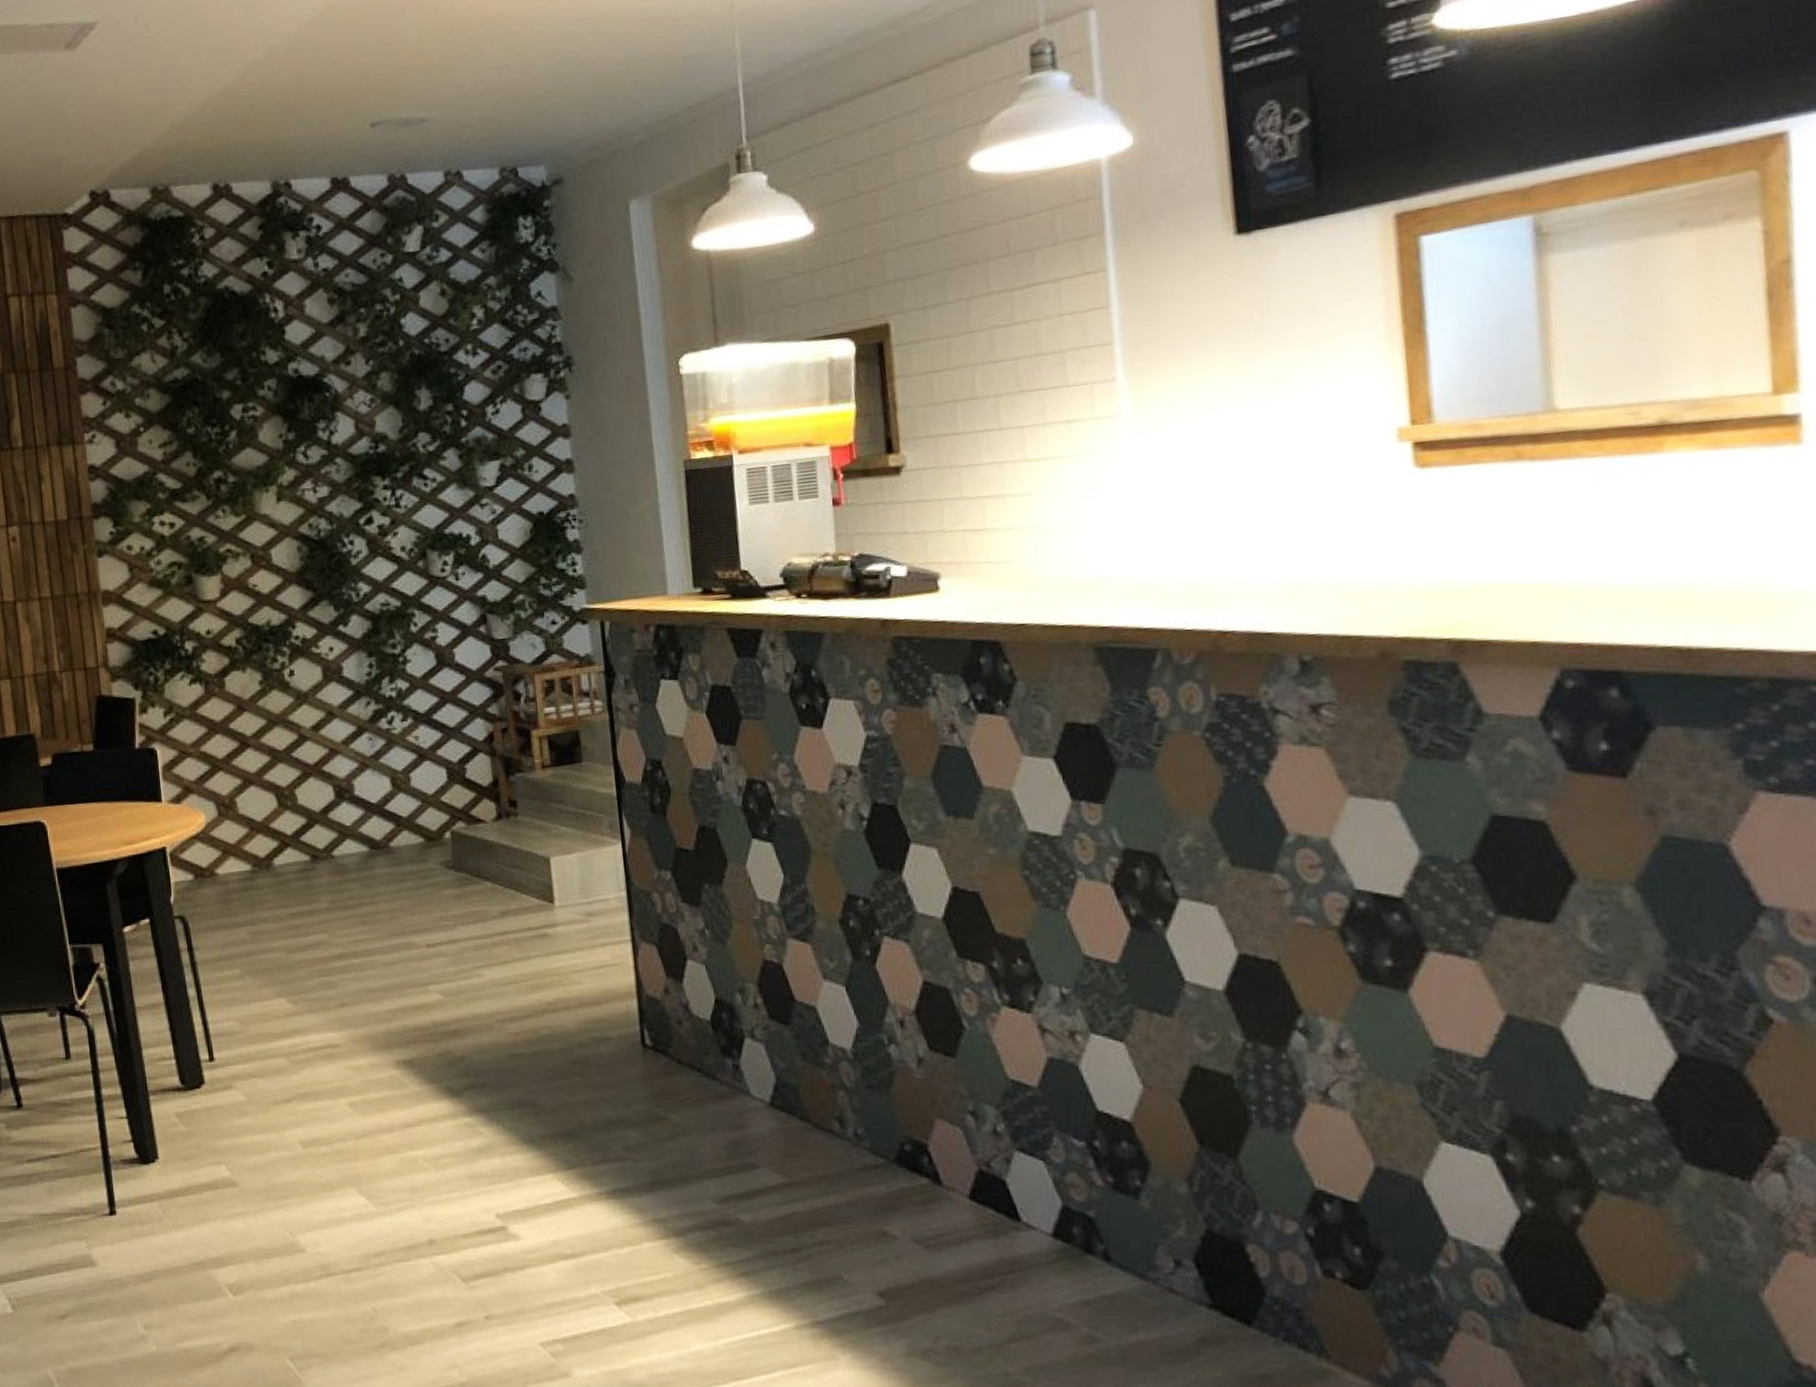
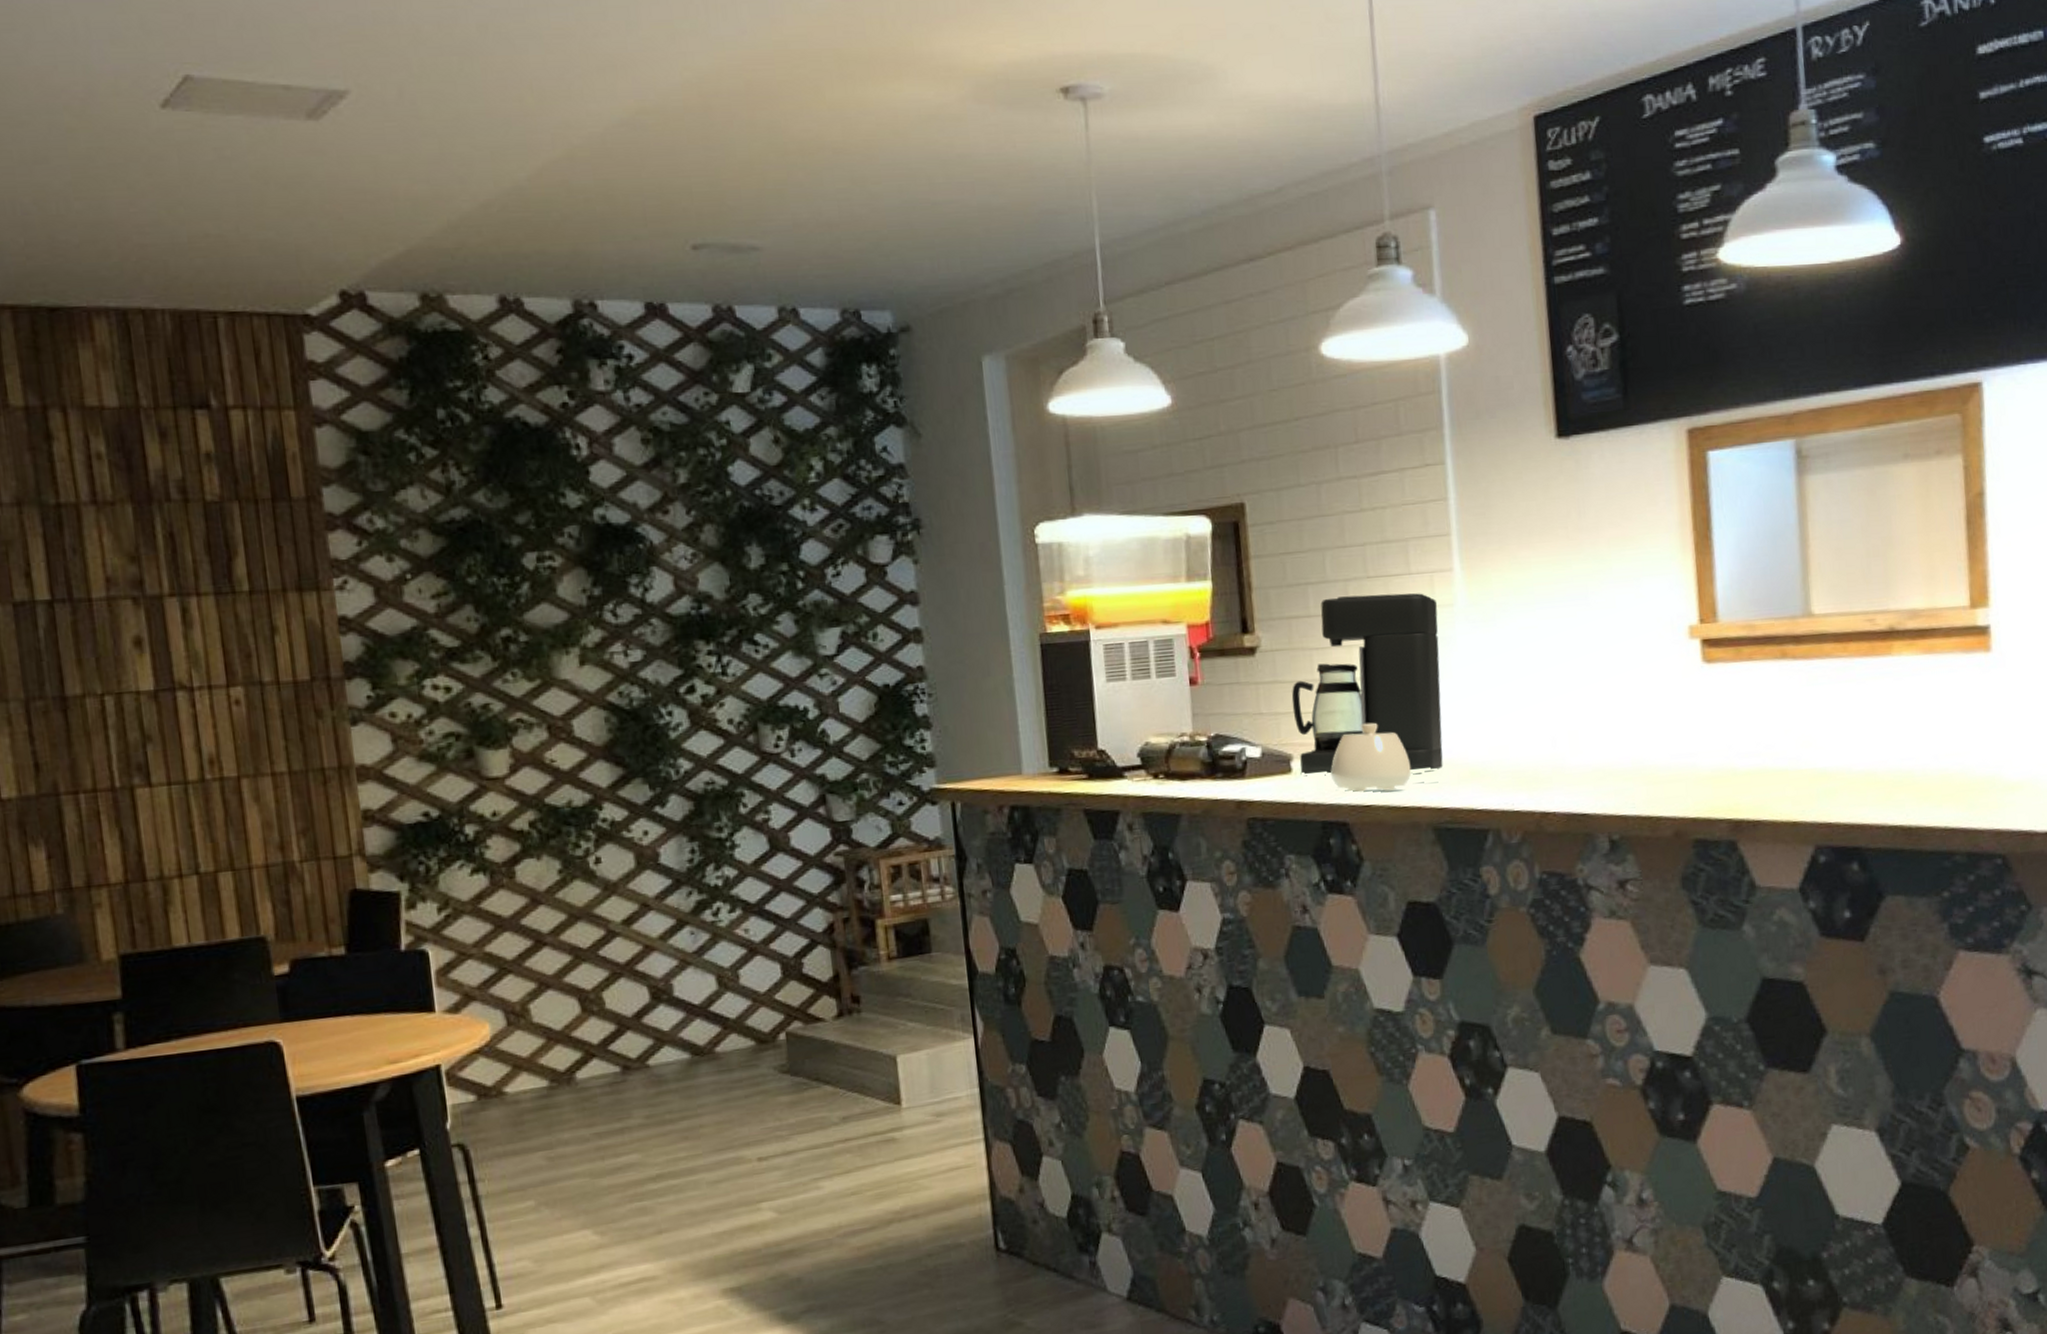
coffee maker: none [938,405,1105,595] -> present [1291,593,1443,777]
sugar bowl: none [981,539,1070,611] -> present [1331,722,1412,793]

